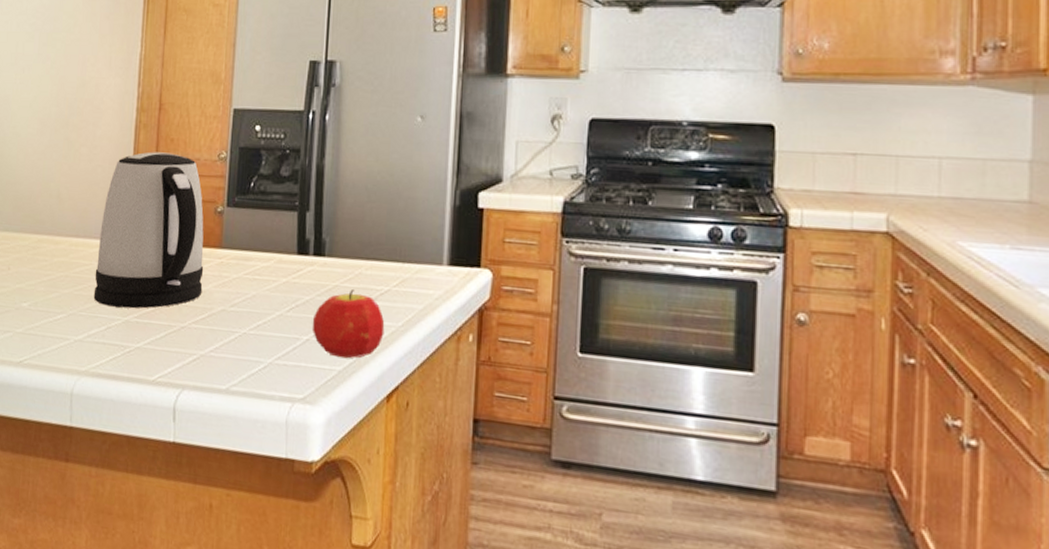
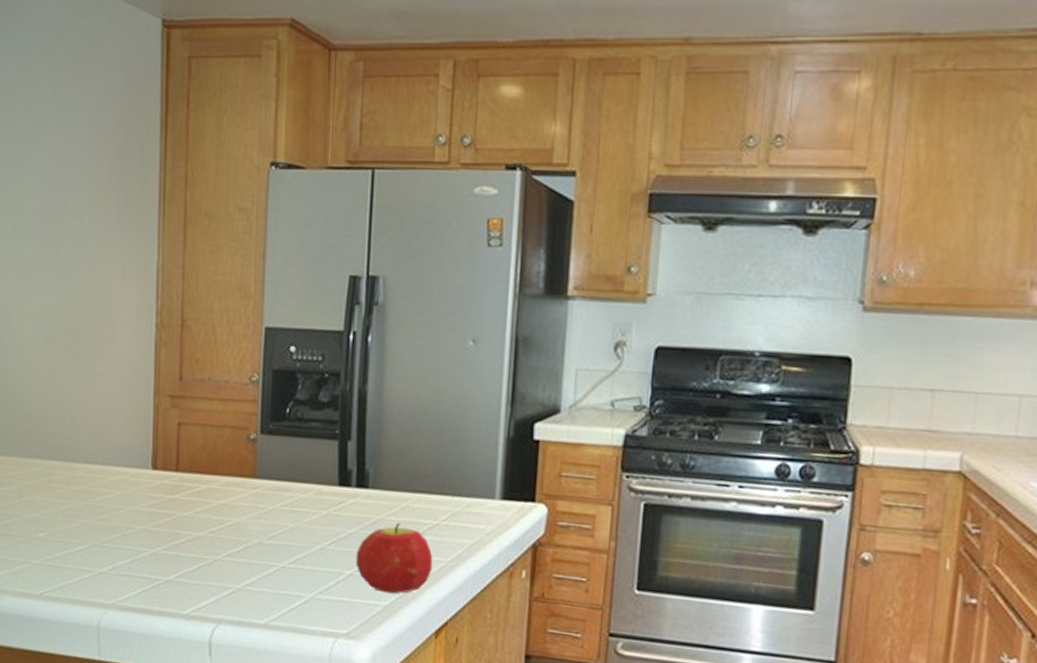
kettle: present [93,152,204,309] -> none [117,372,237,541]

